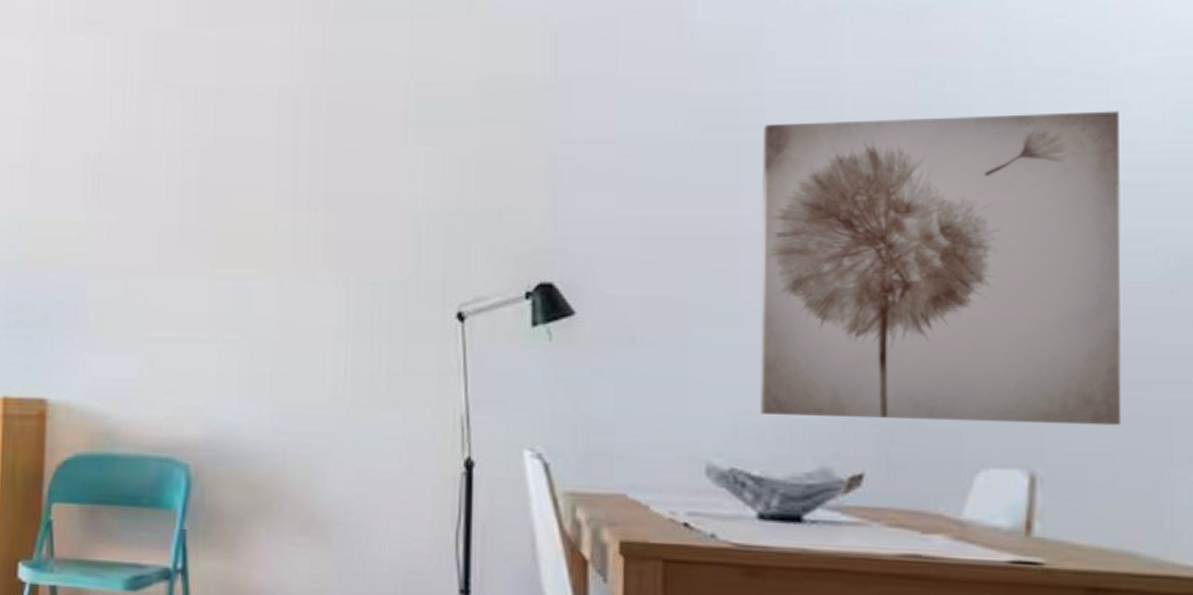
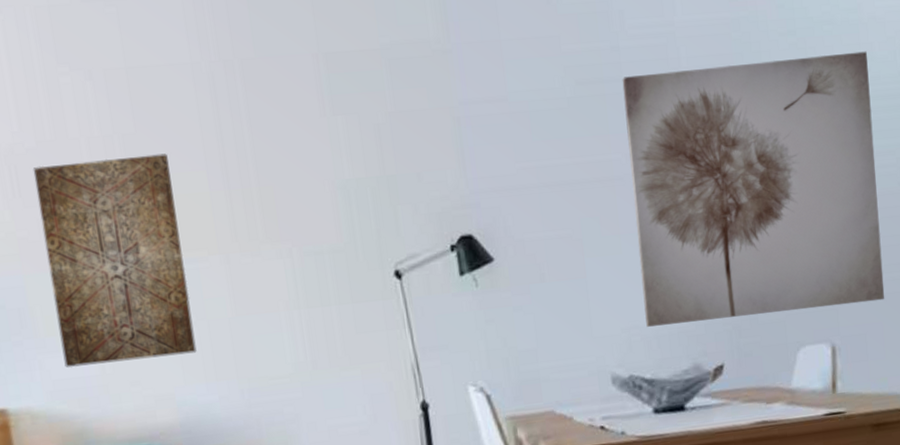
wall art: none [107,171,240,370] -> present [33,153,197,368]

